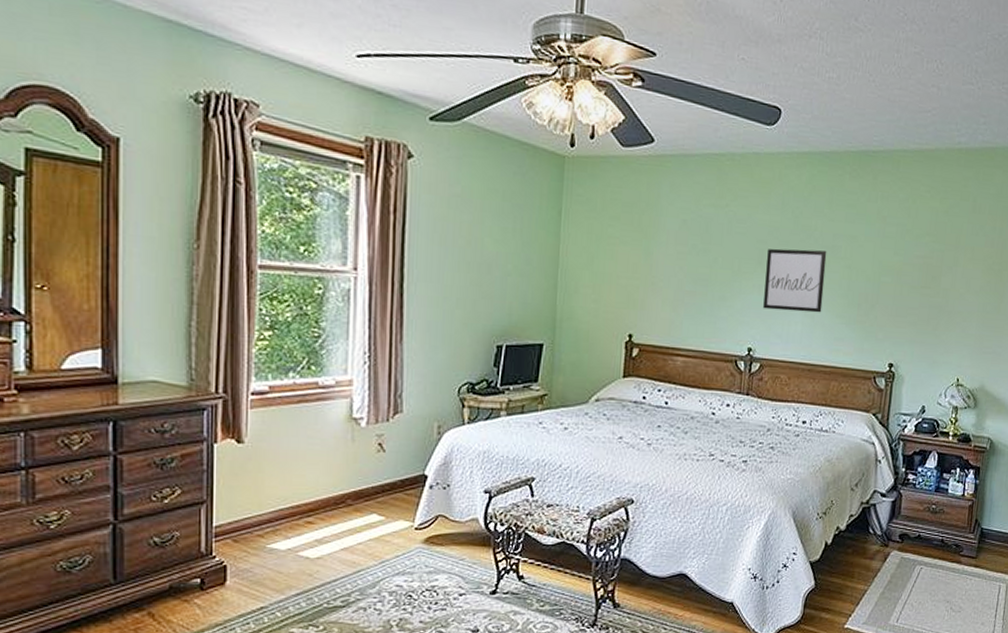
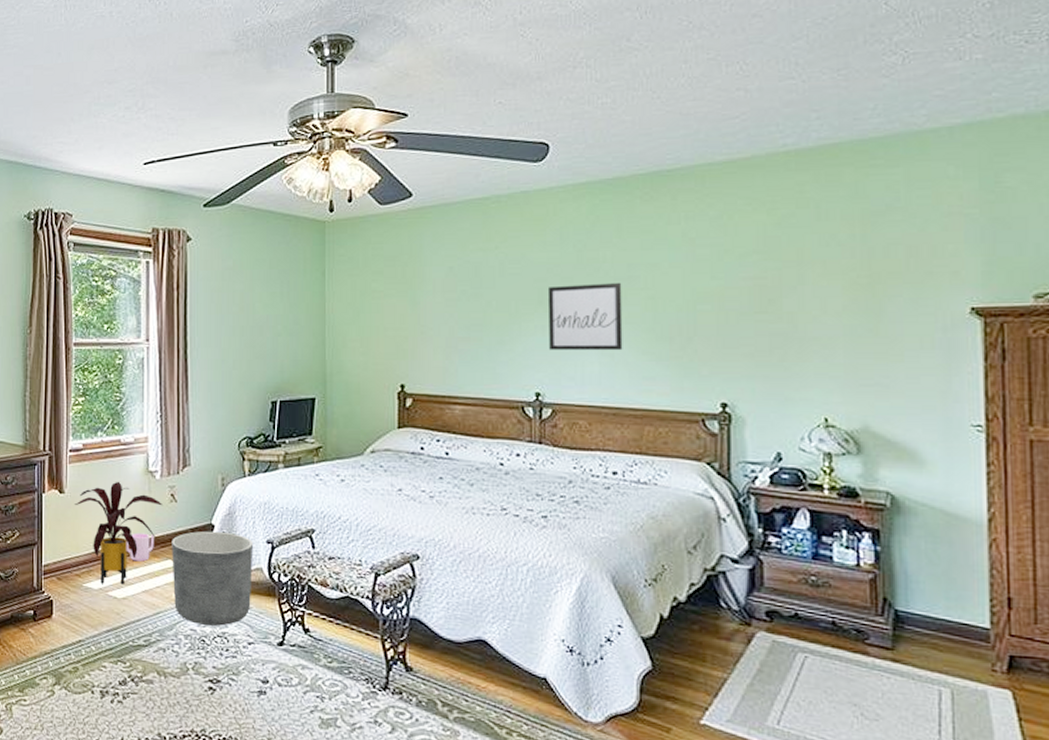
house plant: none [257,429,369,544] -> present [75,481,164,584]
mug: none [322,486,357,517] -> present [126,532,154,562]
planter: none [377,482,469,581] -> present [172,531,252,627]

